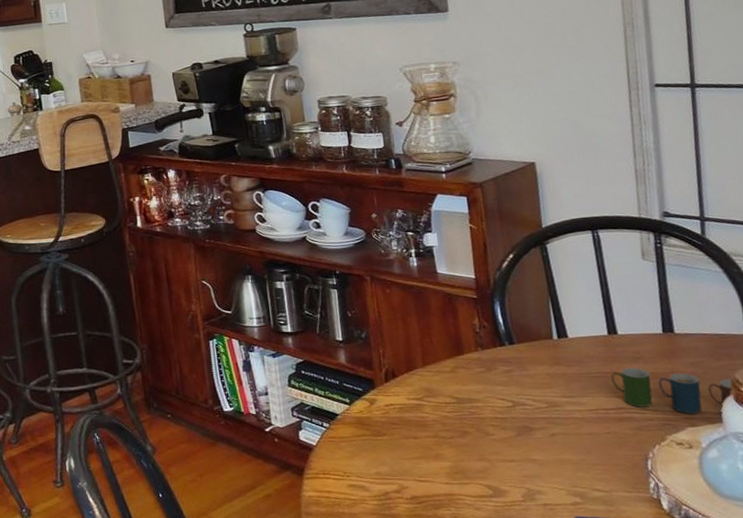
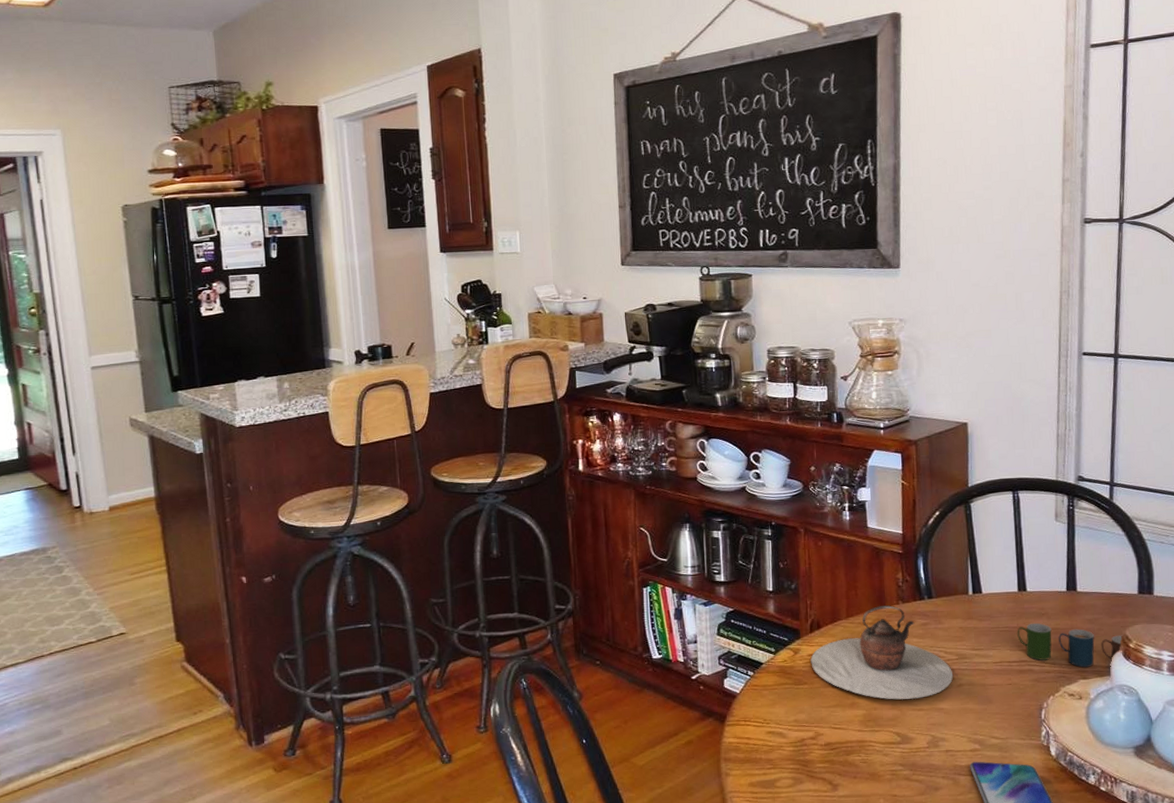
teapot: none [388,352,545,451] -> present [810,605,954,700]

